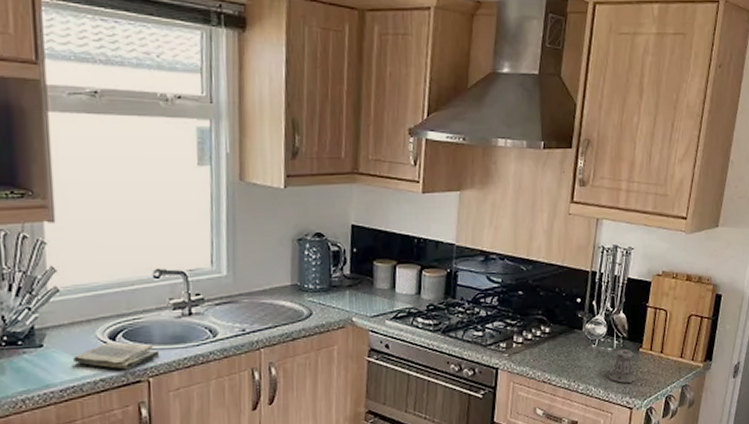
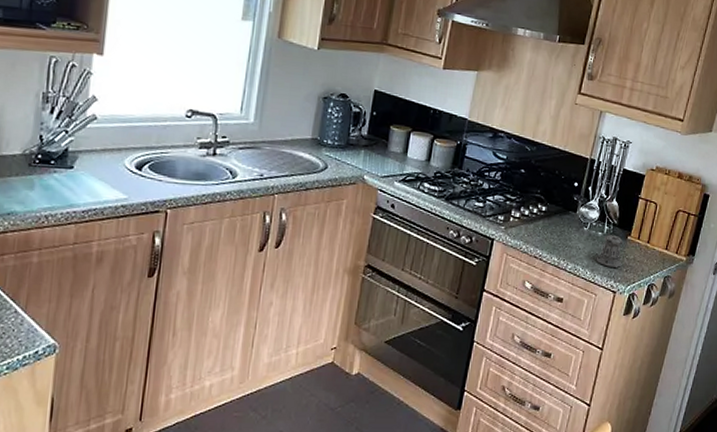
dish towel: present [73,342,160,370] -> none [99,172,181,200]

